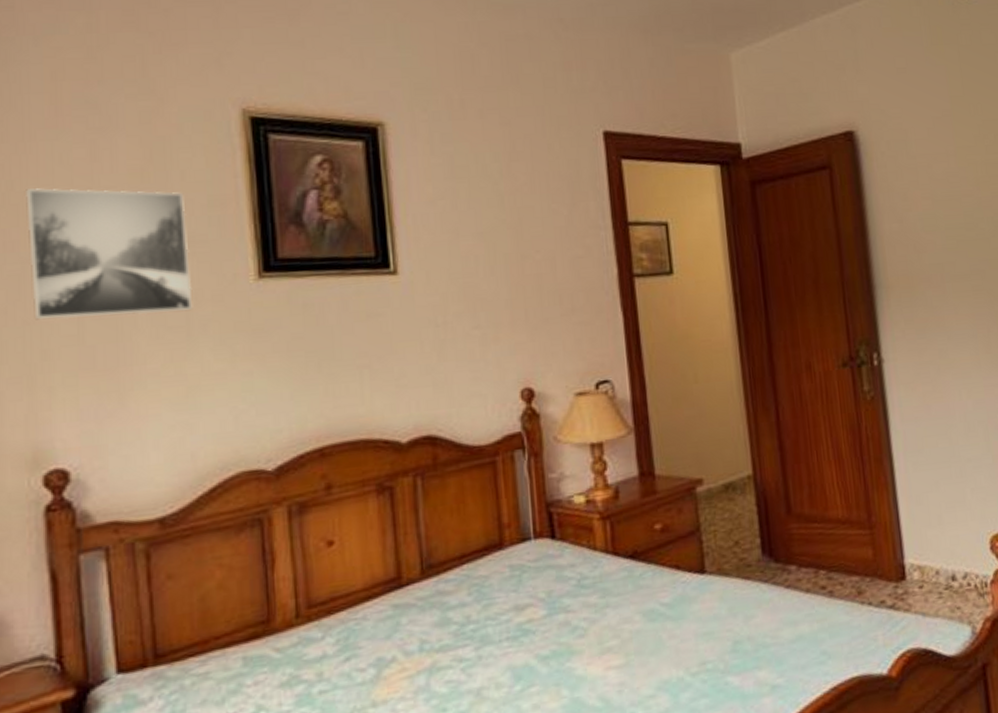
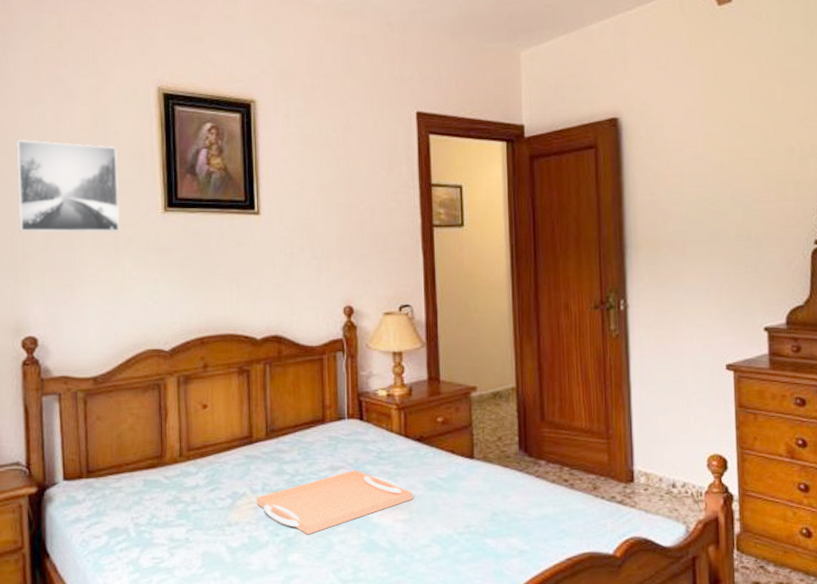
serving tray: none [411,606,630,705] -> present [256,470,414,535]

